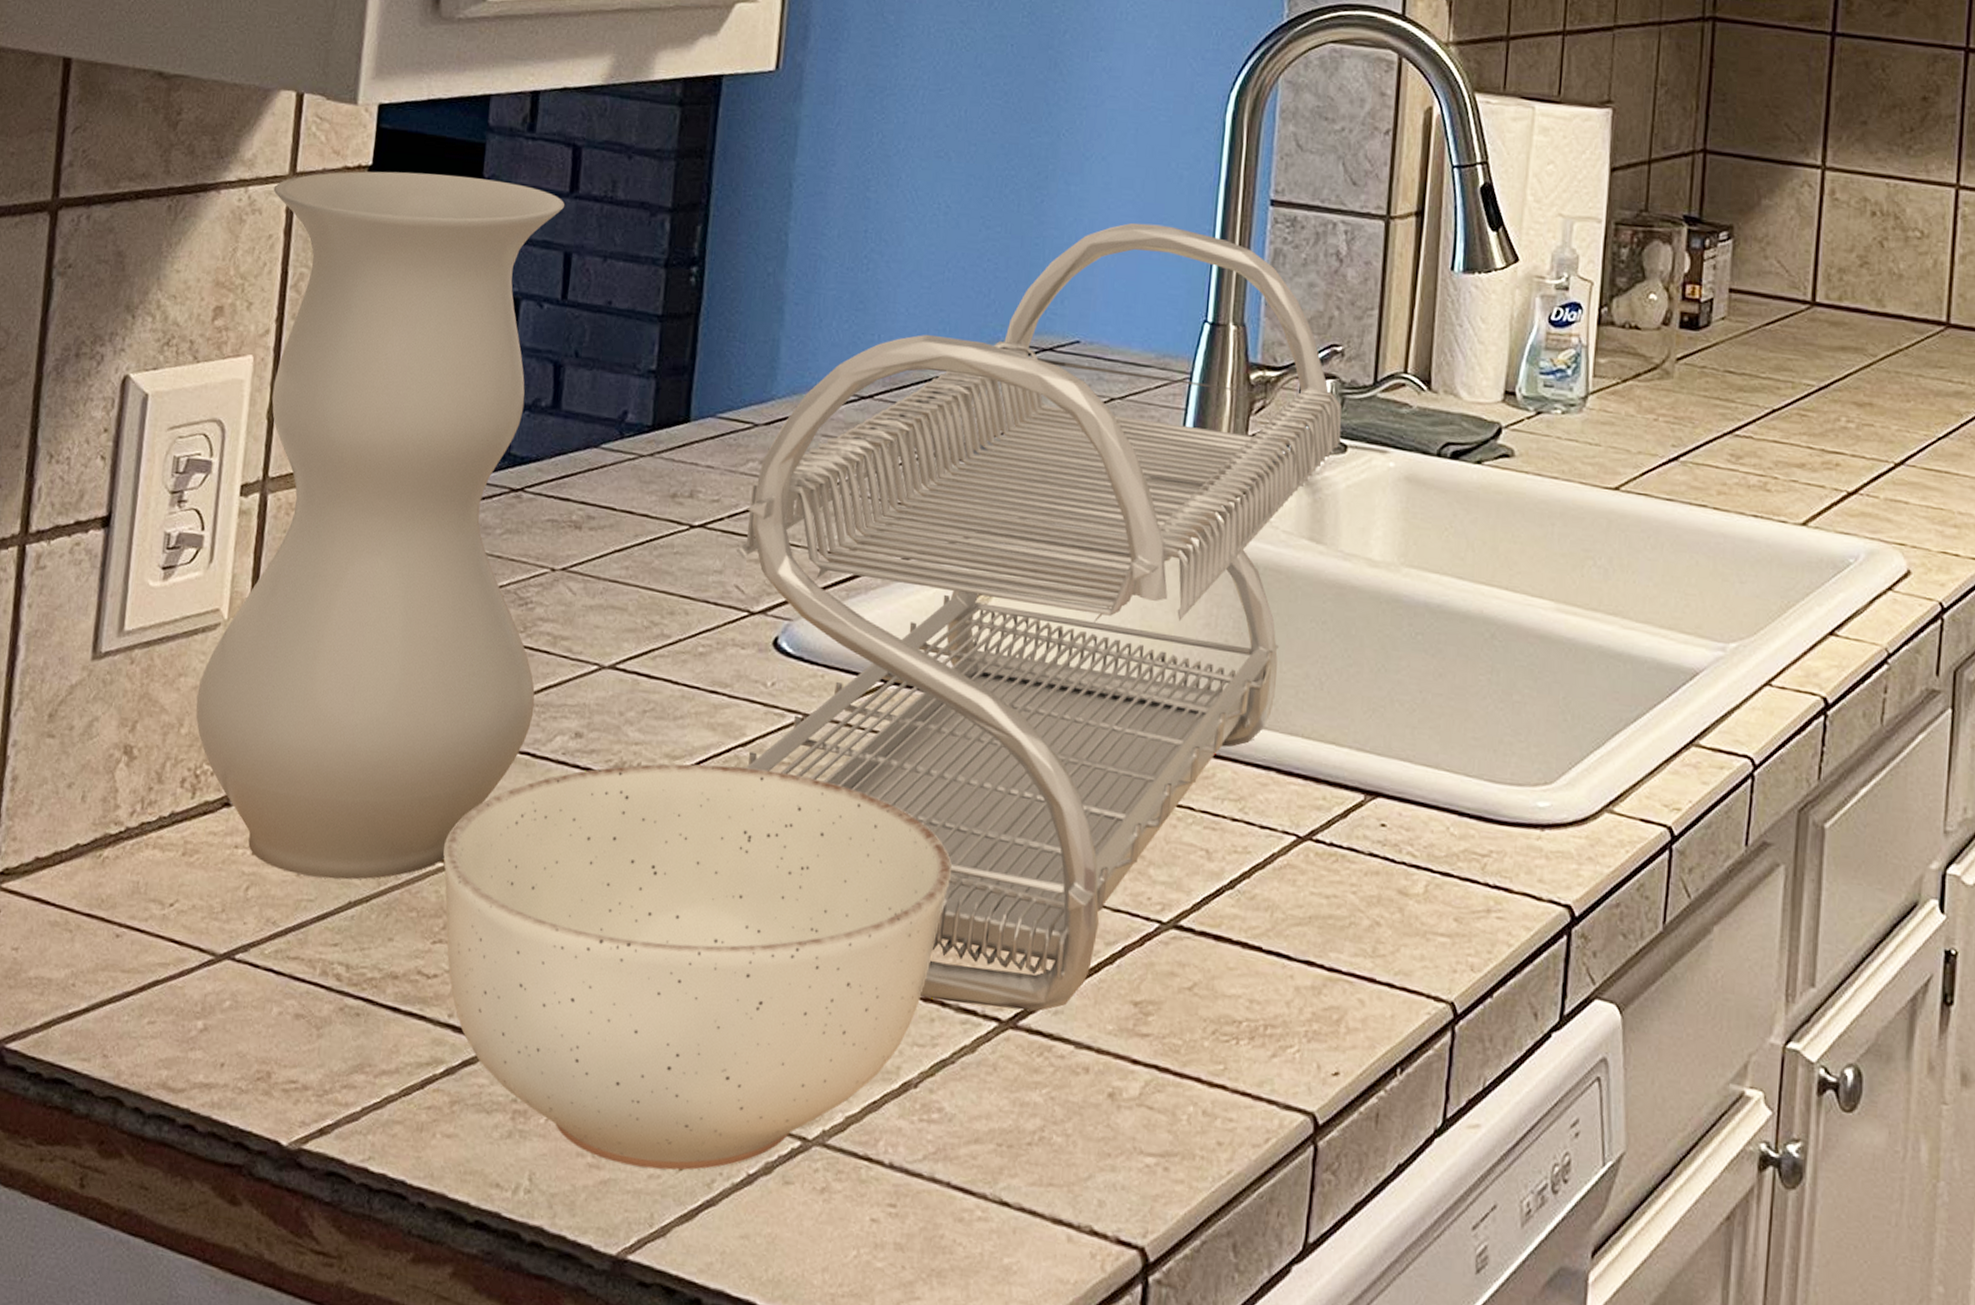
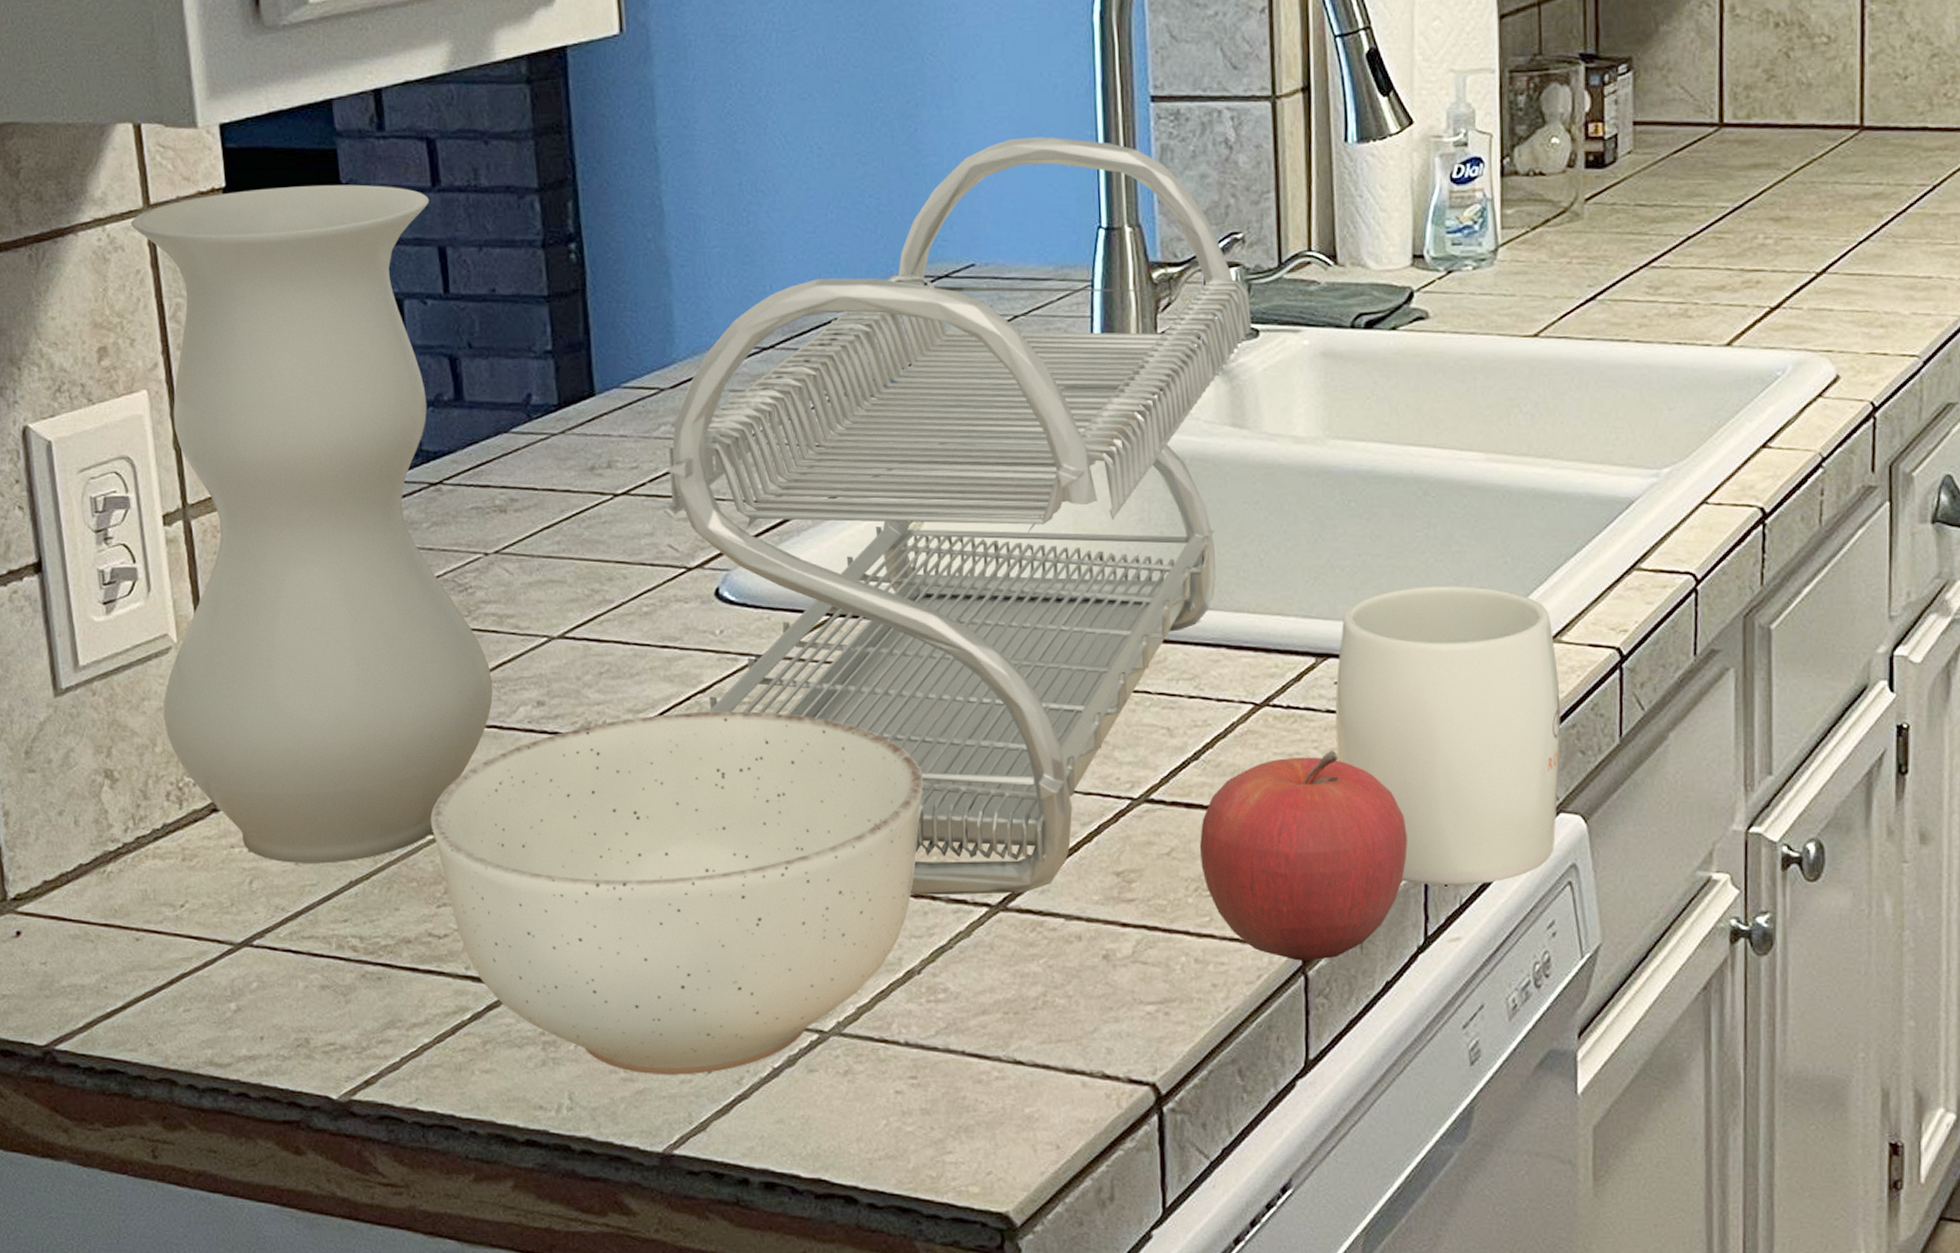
fruit: none [1222,897,1437,1130] -> present [1199,750,1408,961]
mug: none [1374,733,1607,1068] -> present [1335,586,1561,885]

